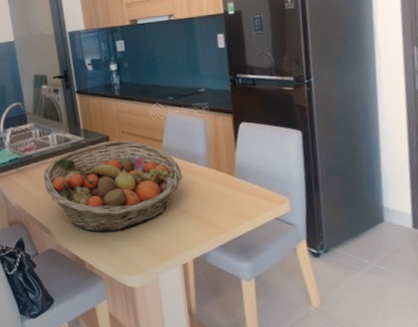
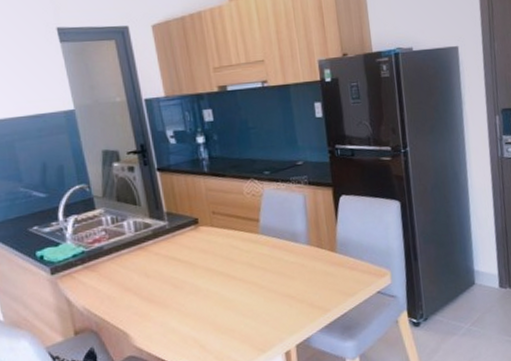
fruit basket: present [43,140,182,232] -> none [118,222,282,330]

